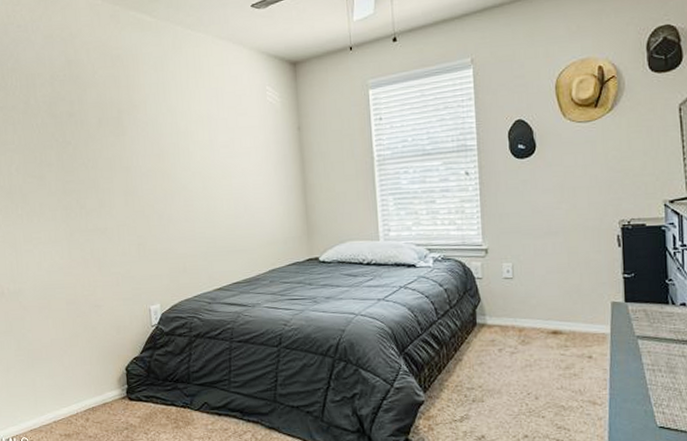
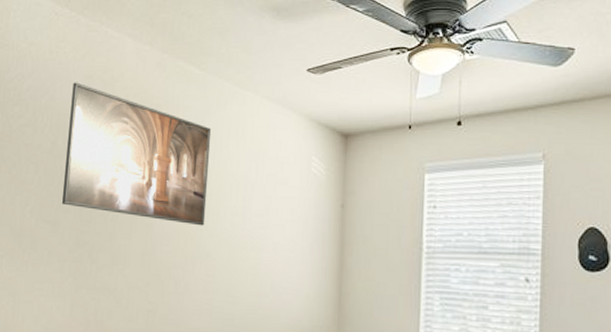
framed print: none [35,42,178,163] -> present [61,82,212,226]

